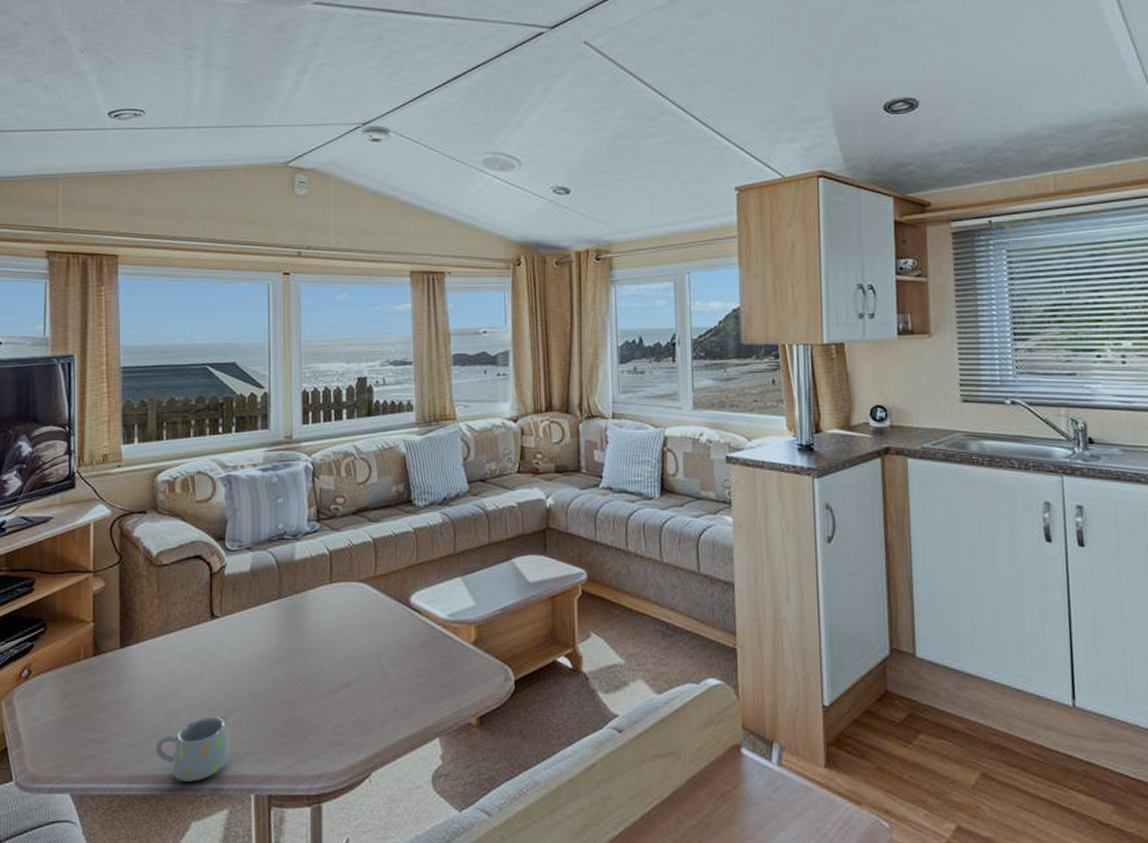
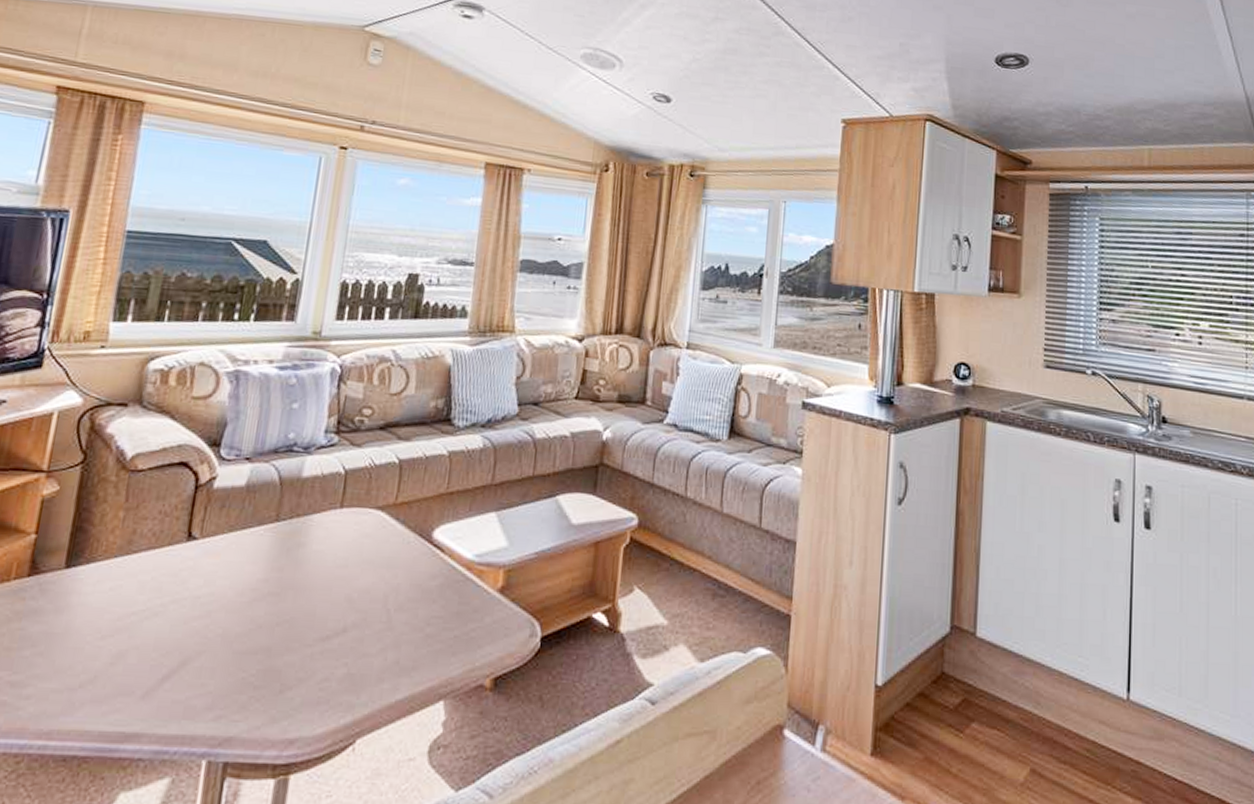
mug: present [155,717,231,782] -> none [88,661,187,741]

